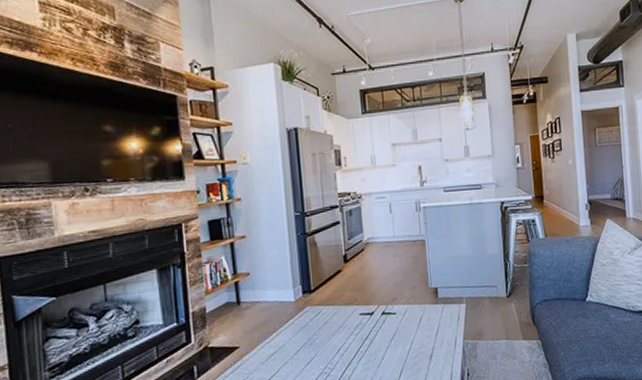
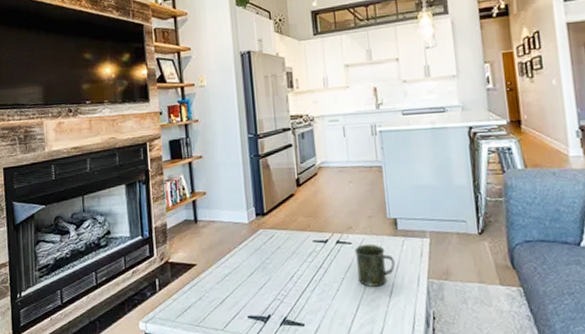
mug: none [399,312,435,353] -> present [354,243,395,287]

